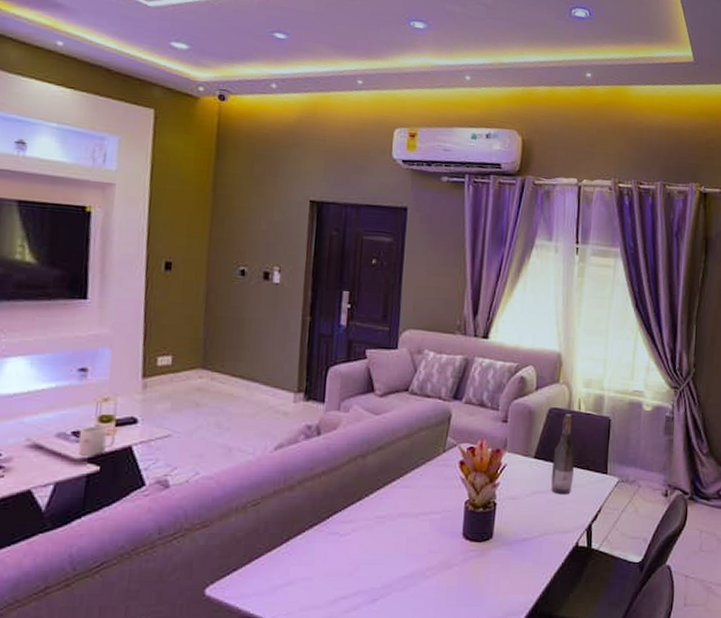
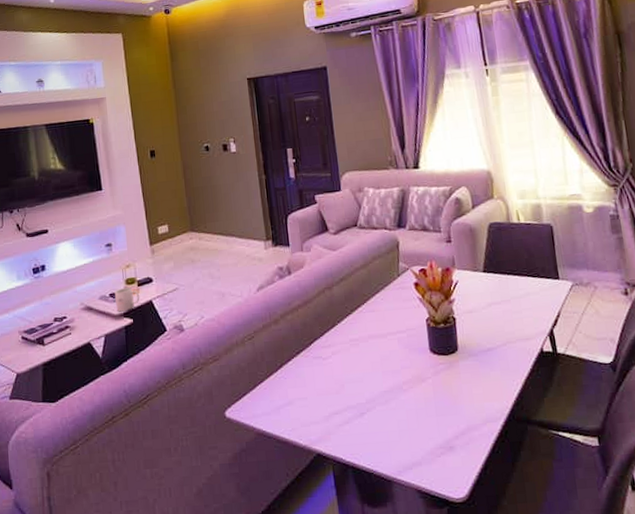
wine bottle: present [550,414,576,495] -> none [501,226,526,304]

